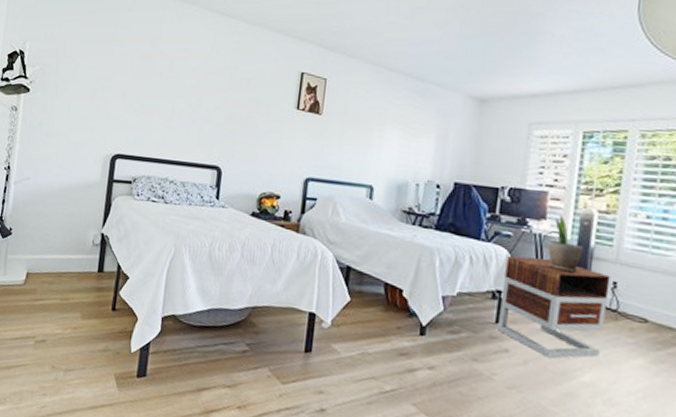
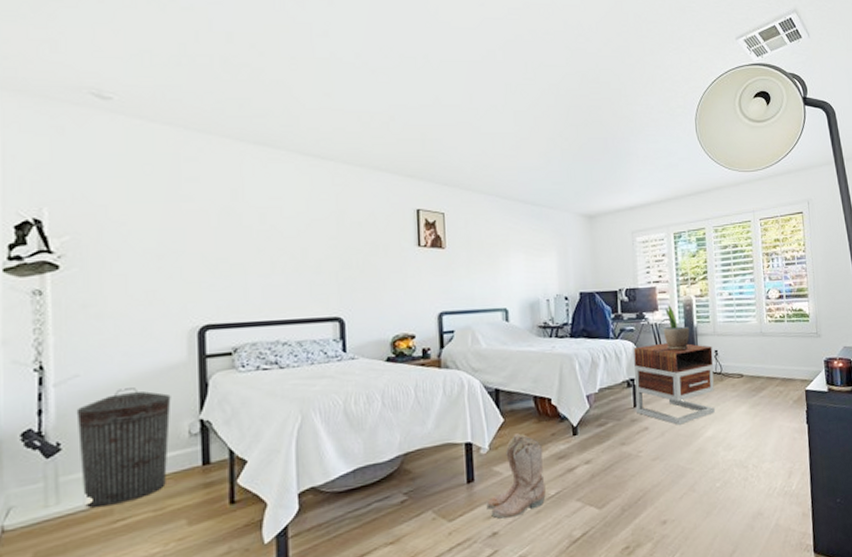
trash can: none [20,195,85,287] -> present [76,388,171,509]
boots: none [319,316,386,401] -> present [486,433,546,519]

